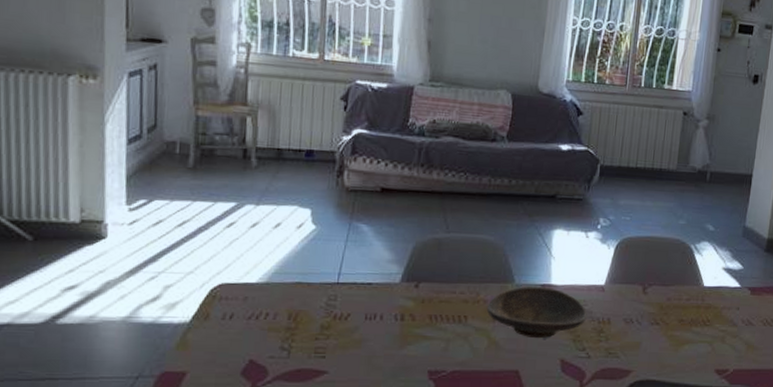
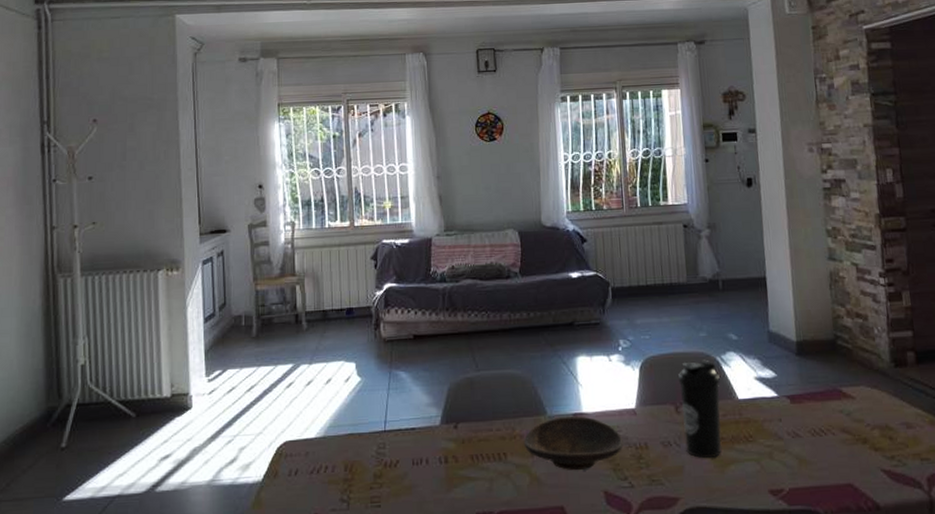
water bottle: none [646,246,691,338] -> present [678,359,722,459]

